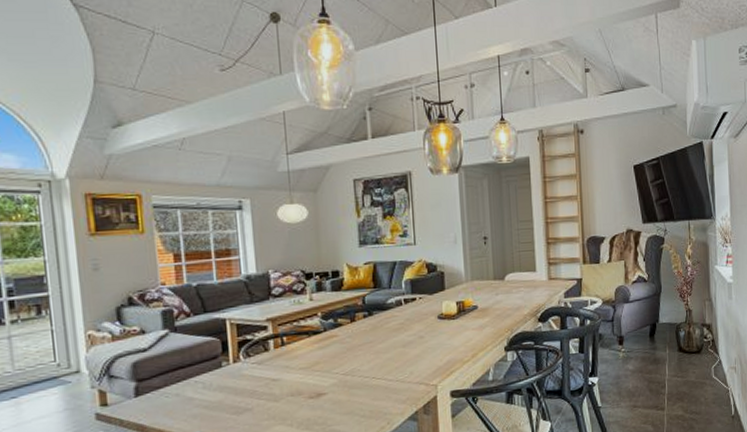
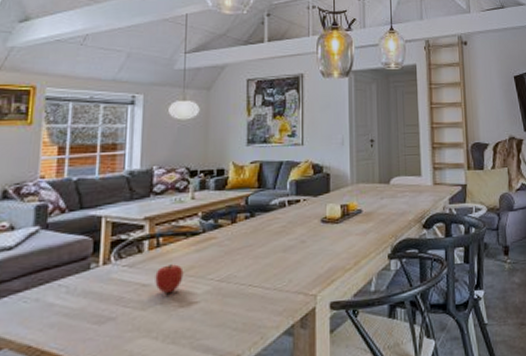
fruit: none [283,359,310,386] -> present [155,263,184,293]

